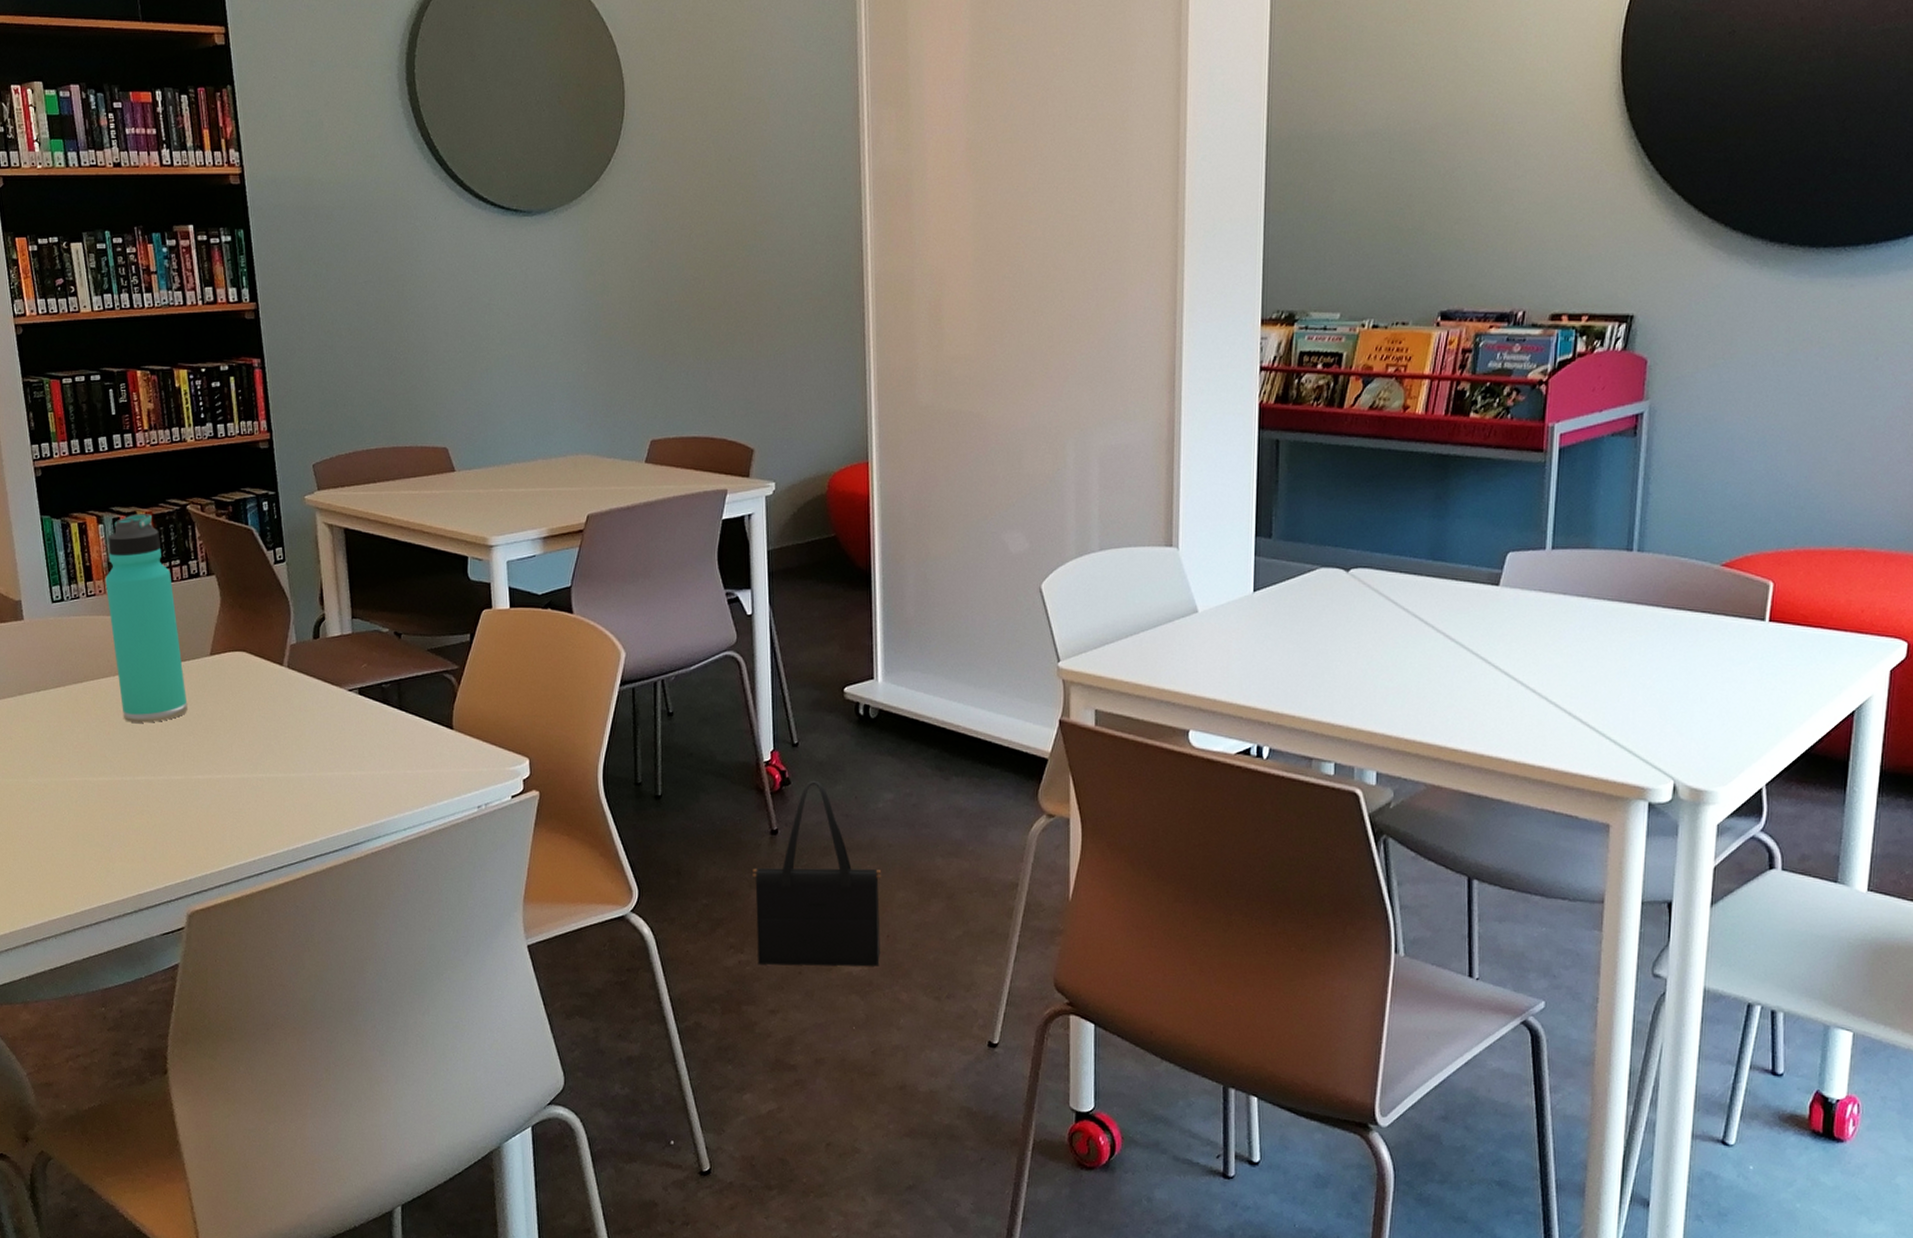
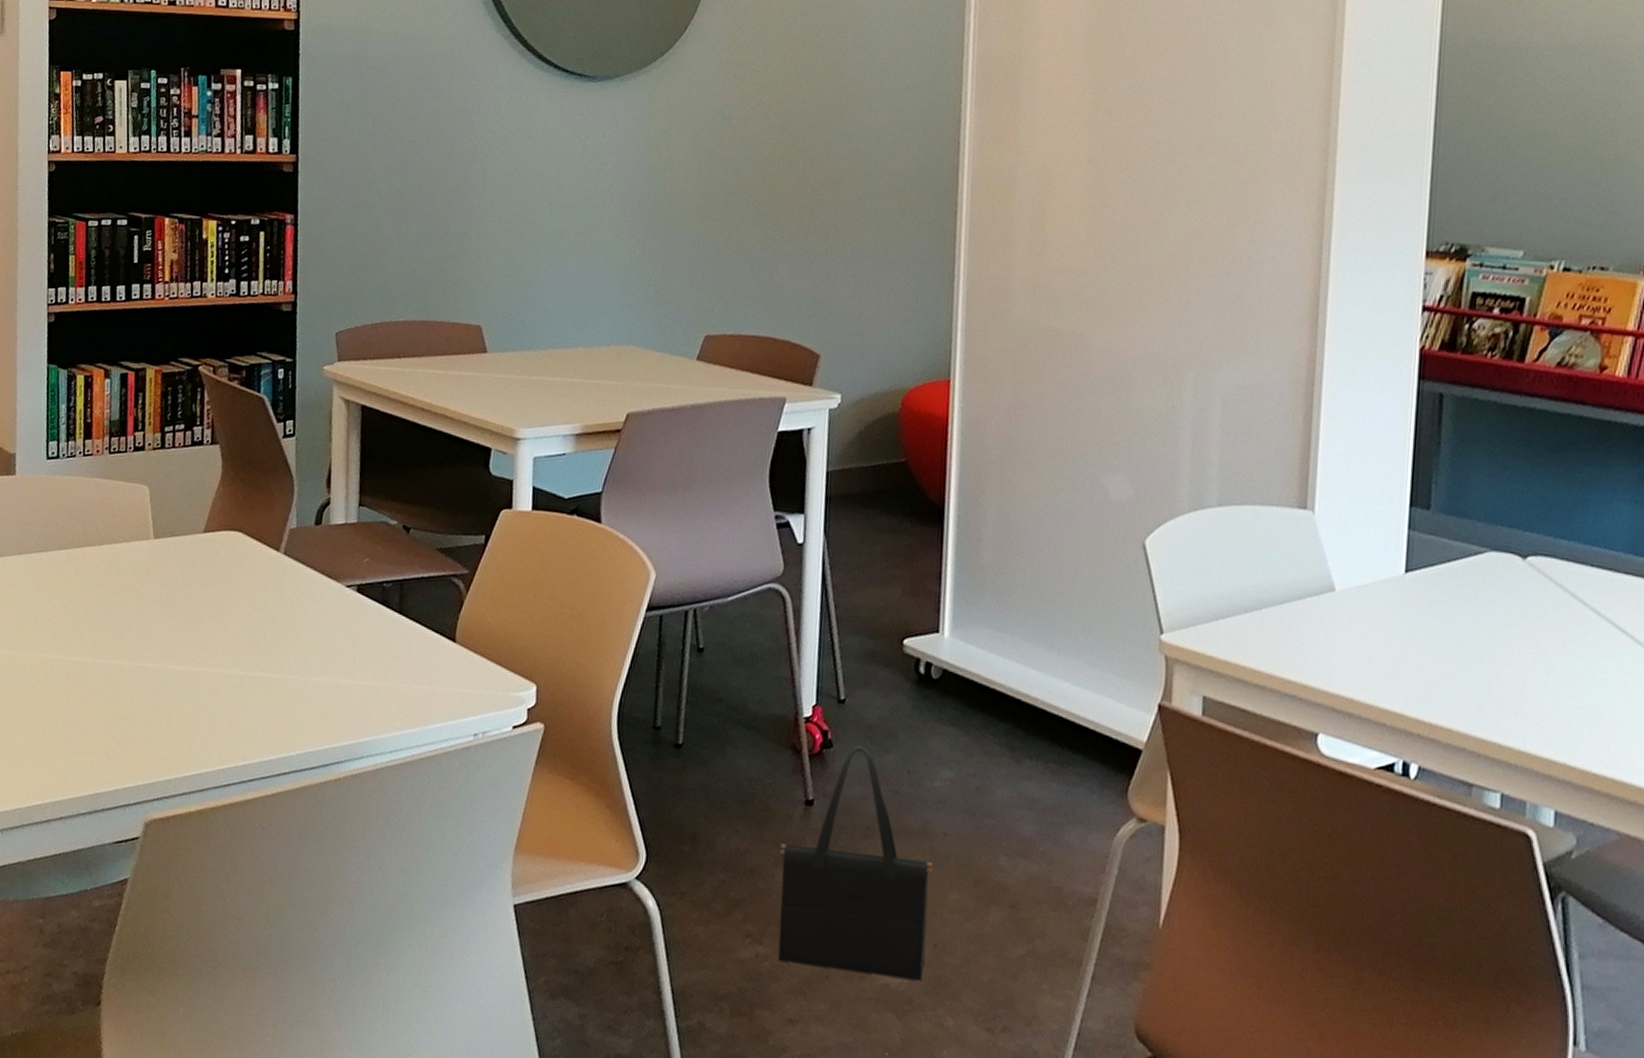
thermos bottle: present [105,514,188,723] -> none [104,370,174,601]

